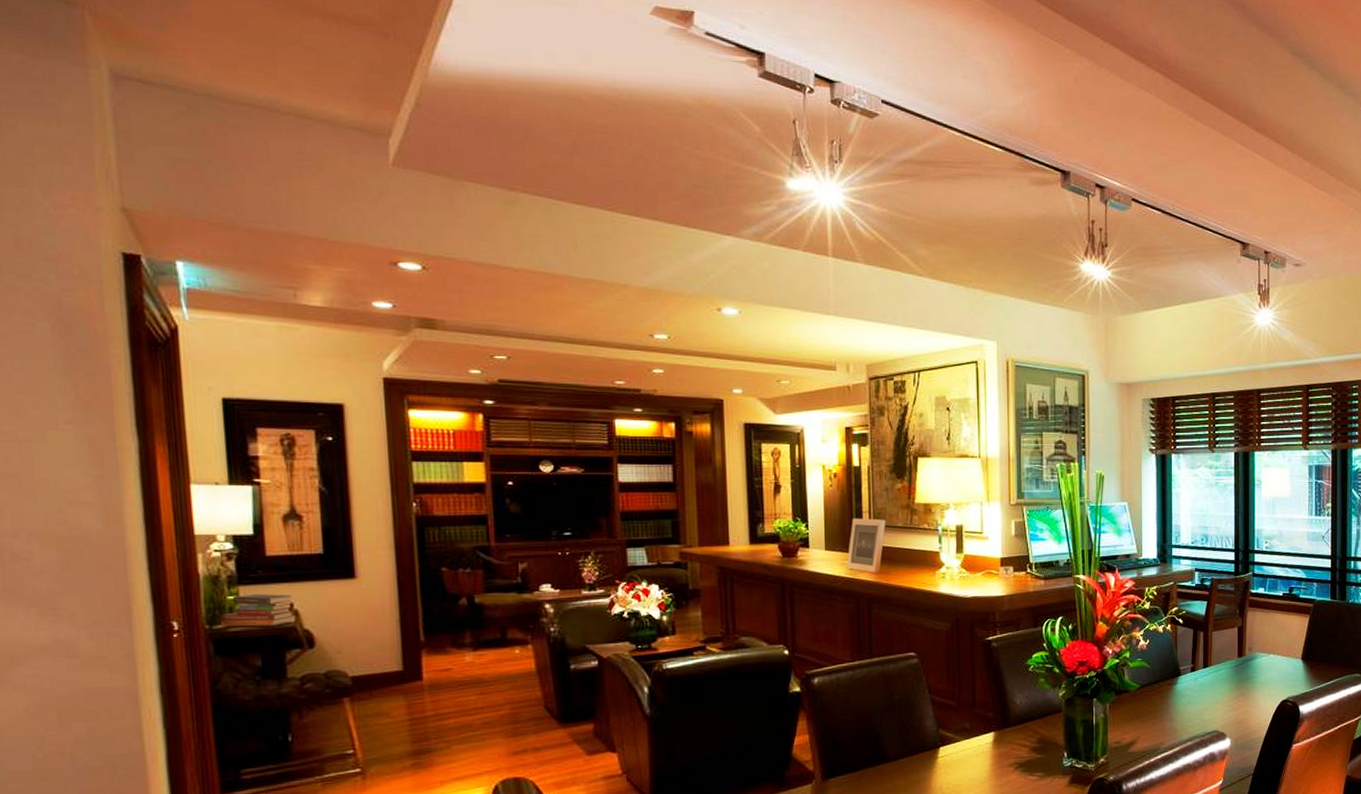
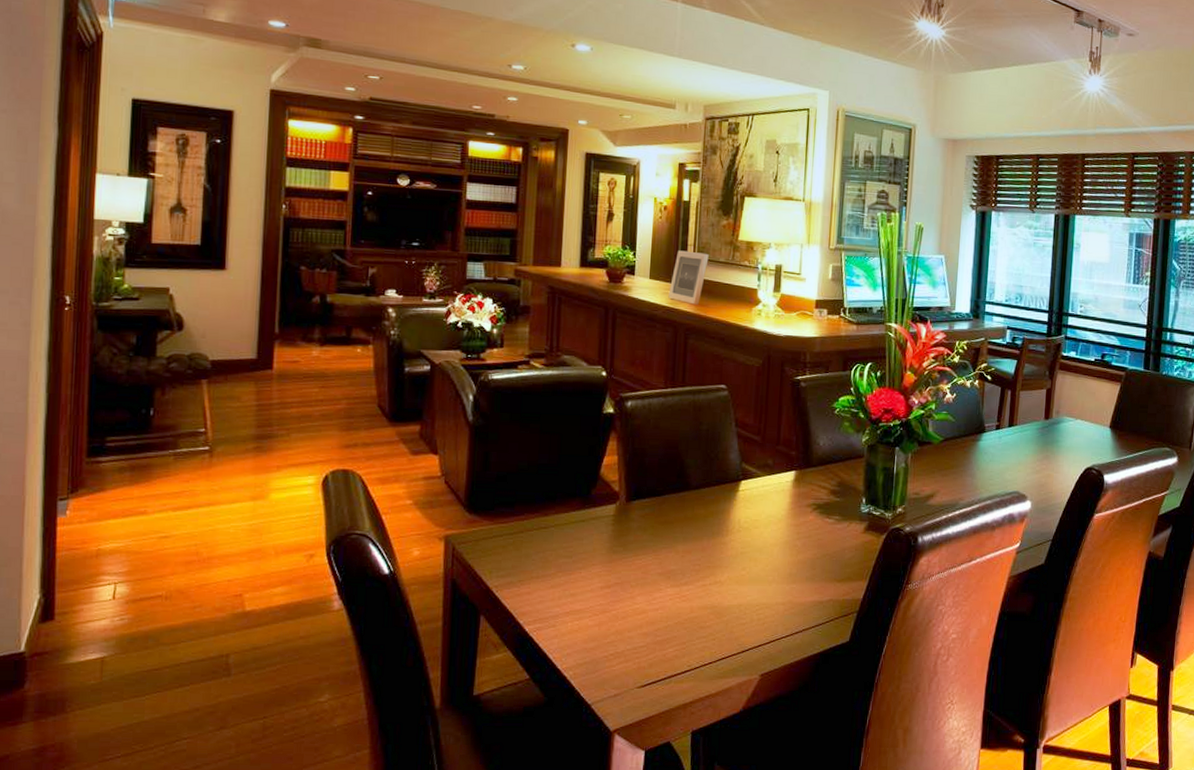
books: present [220,594,296,628] -> none [106,277,170,309]

